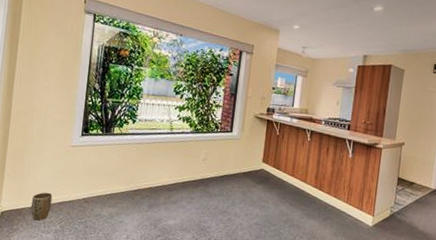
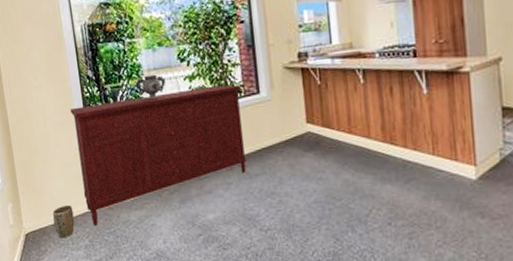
sideboard: none [65,111,219,214] -> present [69,85,247,225]
decorative urn: none [133,98,160,120] -> present [135,74,166,100]

